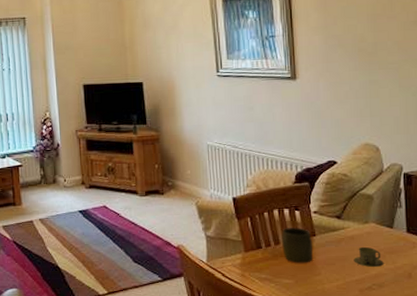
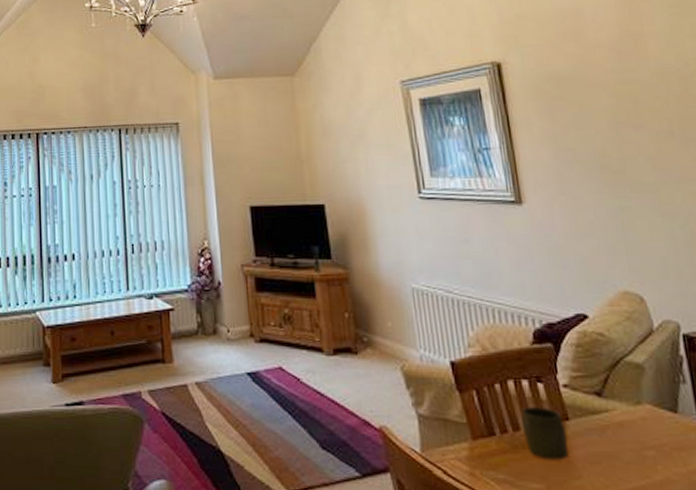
cup and saucer: present [353,246,384,268] -> none [626,438,672,471]

